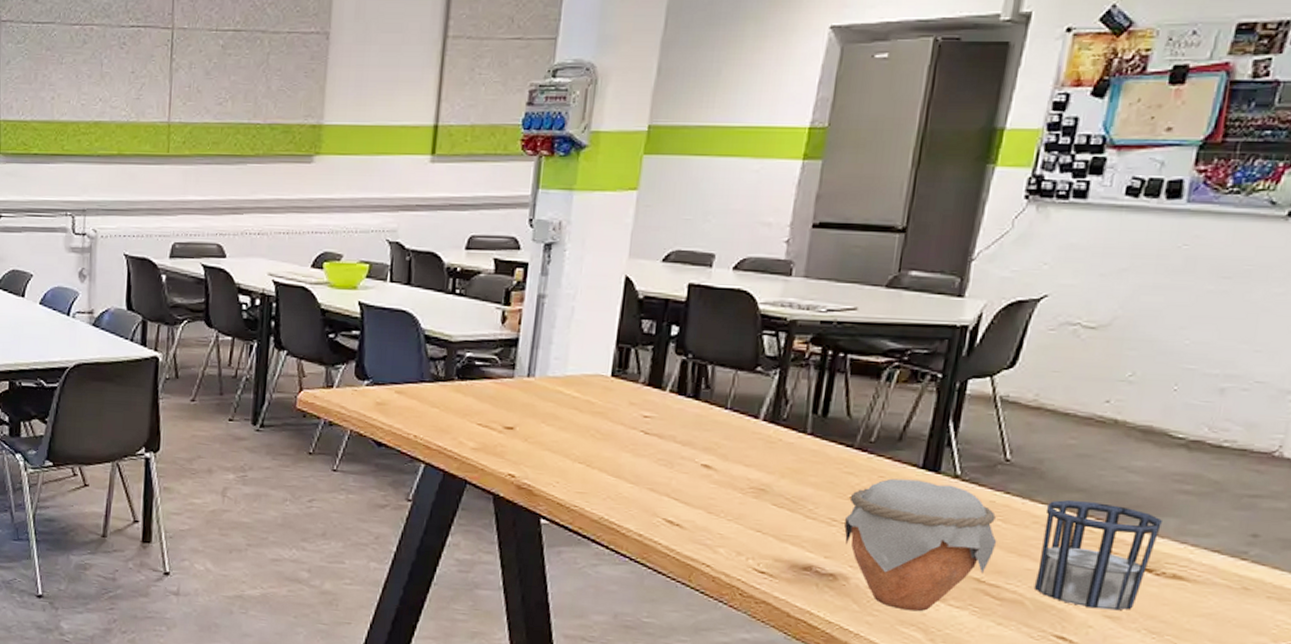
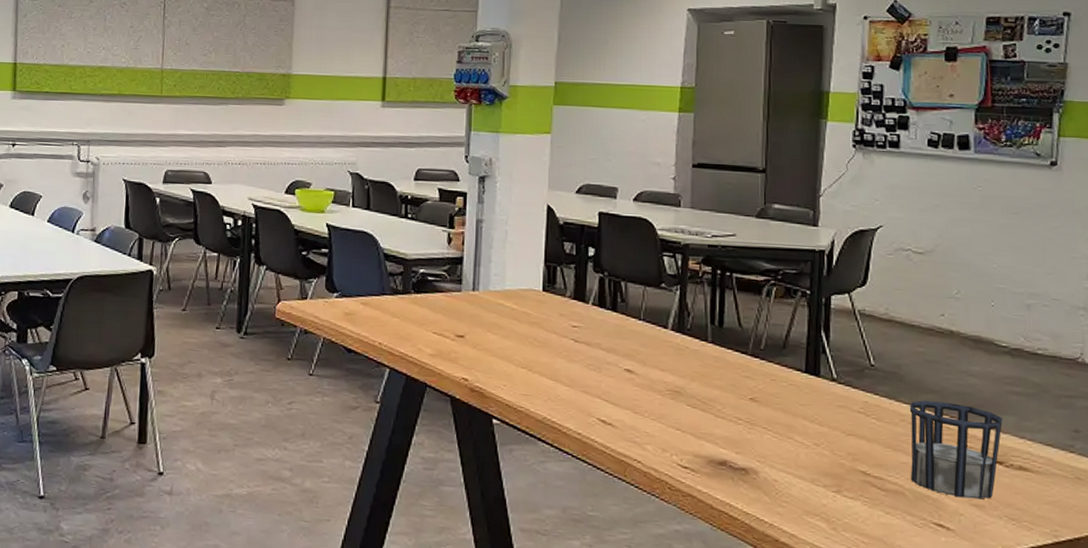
jar: present [844,478,997,612] -> none [749,381,875,503]

